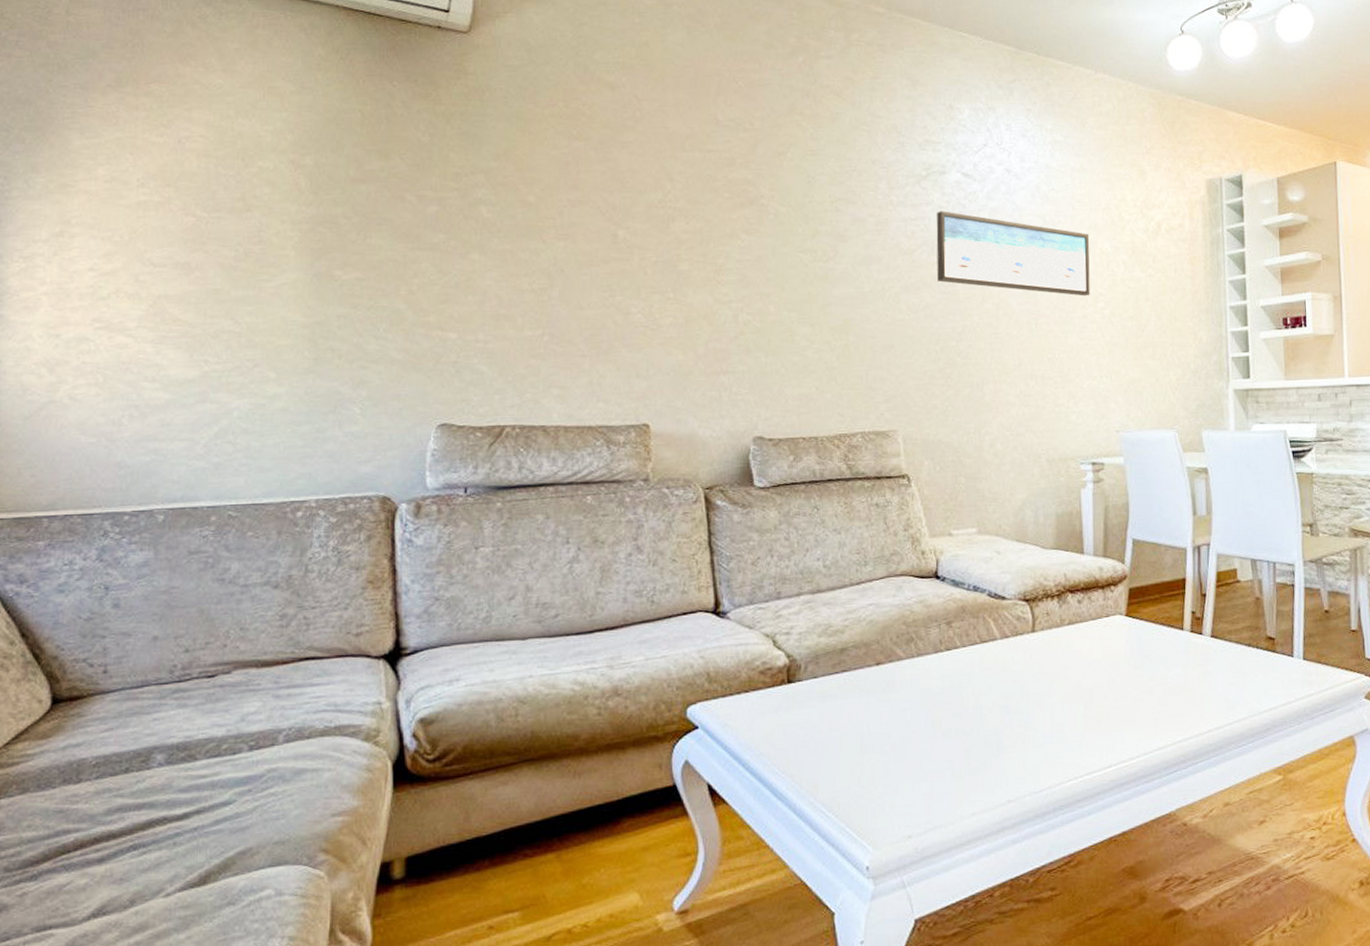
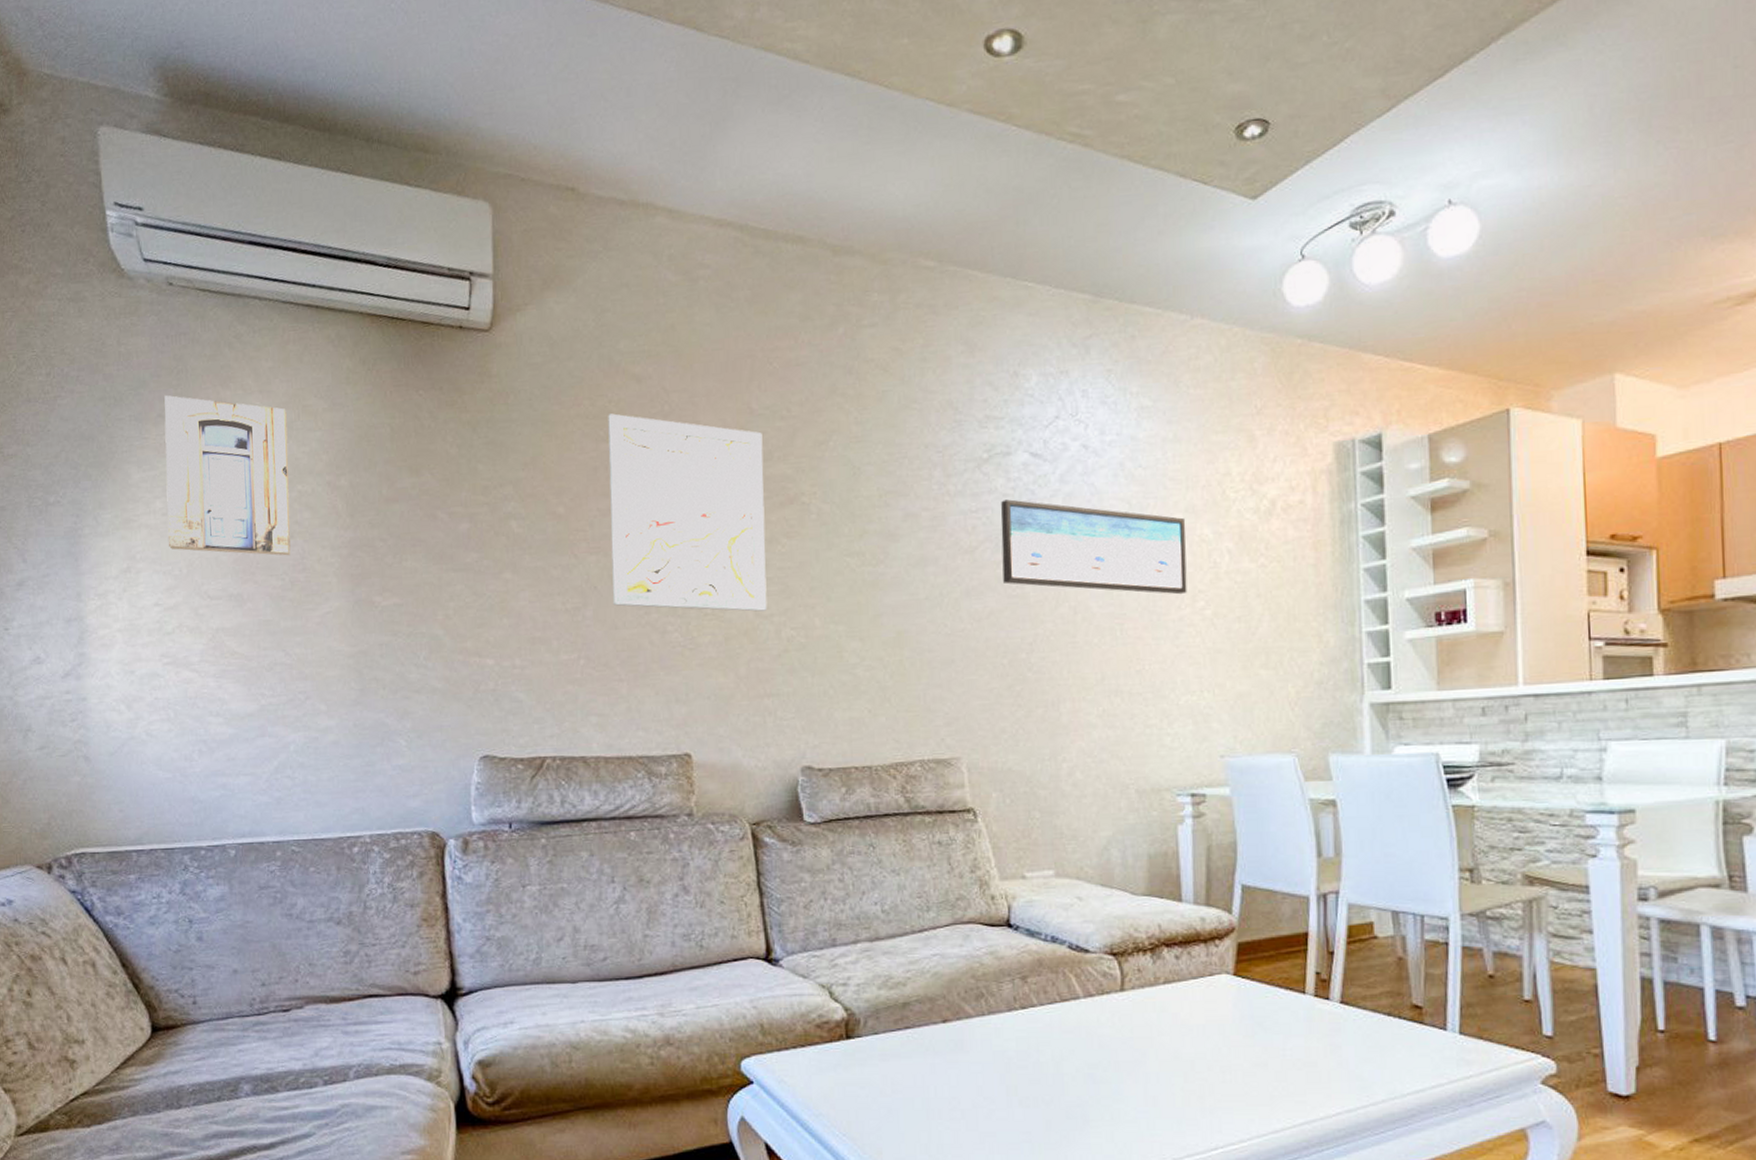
wall art: none [109,66,251,228] -> present [164,395,291,556]
wall art: none [578,115,727,298] -> present [608,413,768,612]

